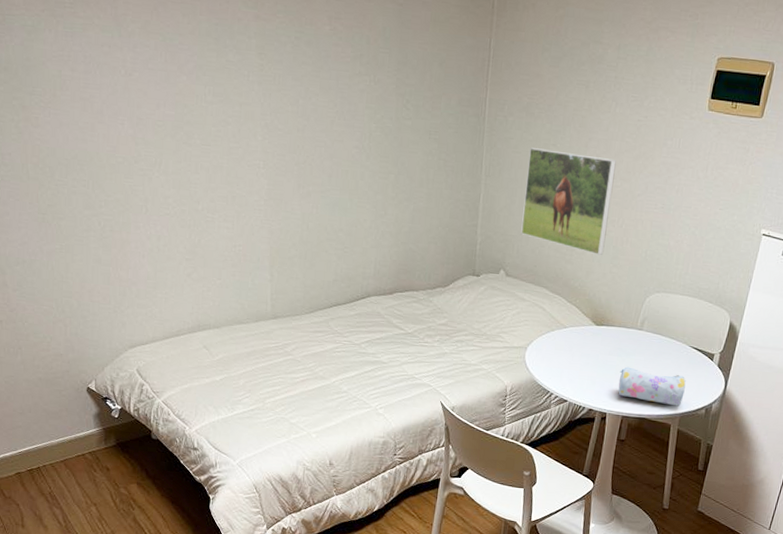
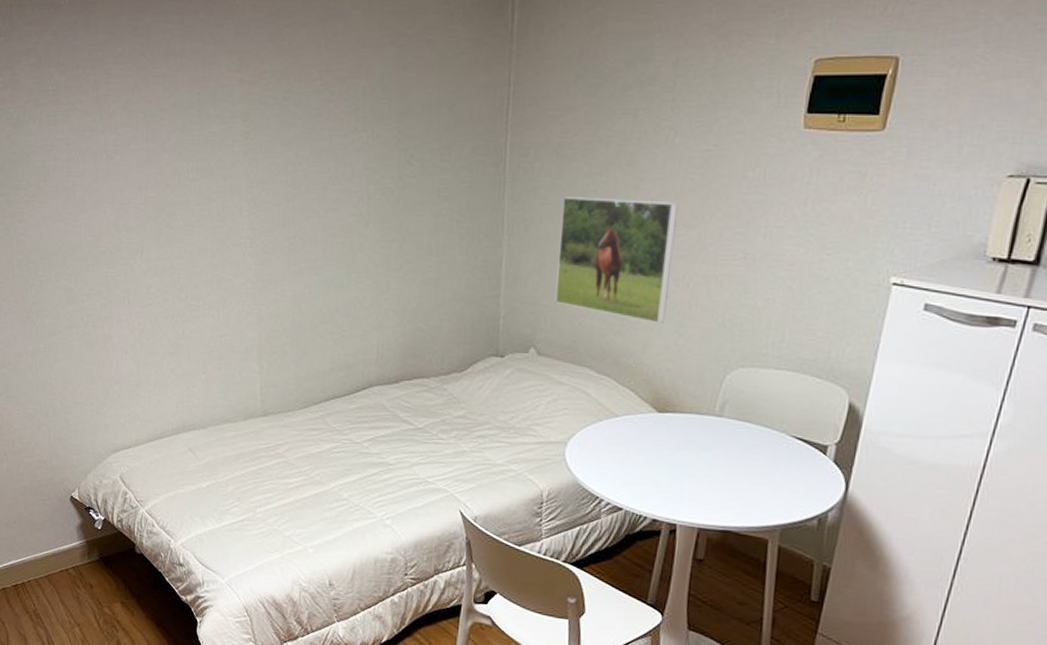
pencil case: present [618,366,686,407] -> none [691,464,788,516]

